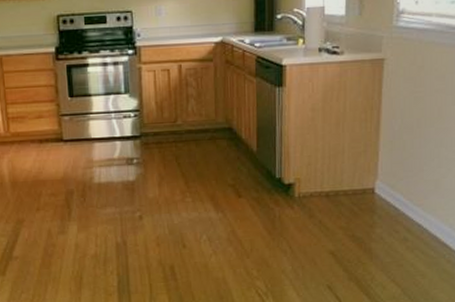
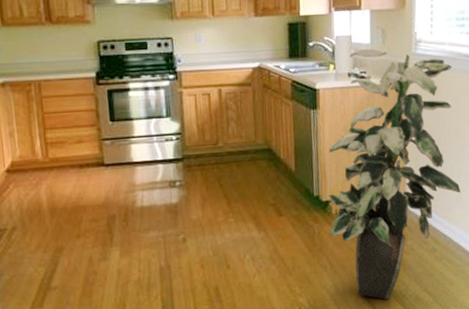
indoor plant: none [291,20,441,289] -> present [328,48,461,300]

